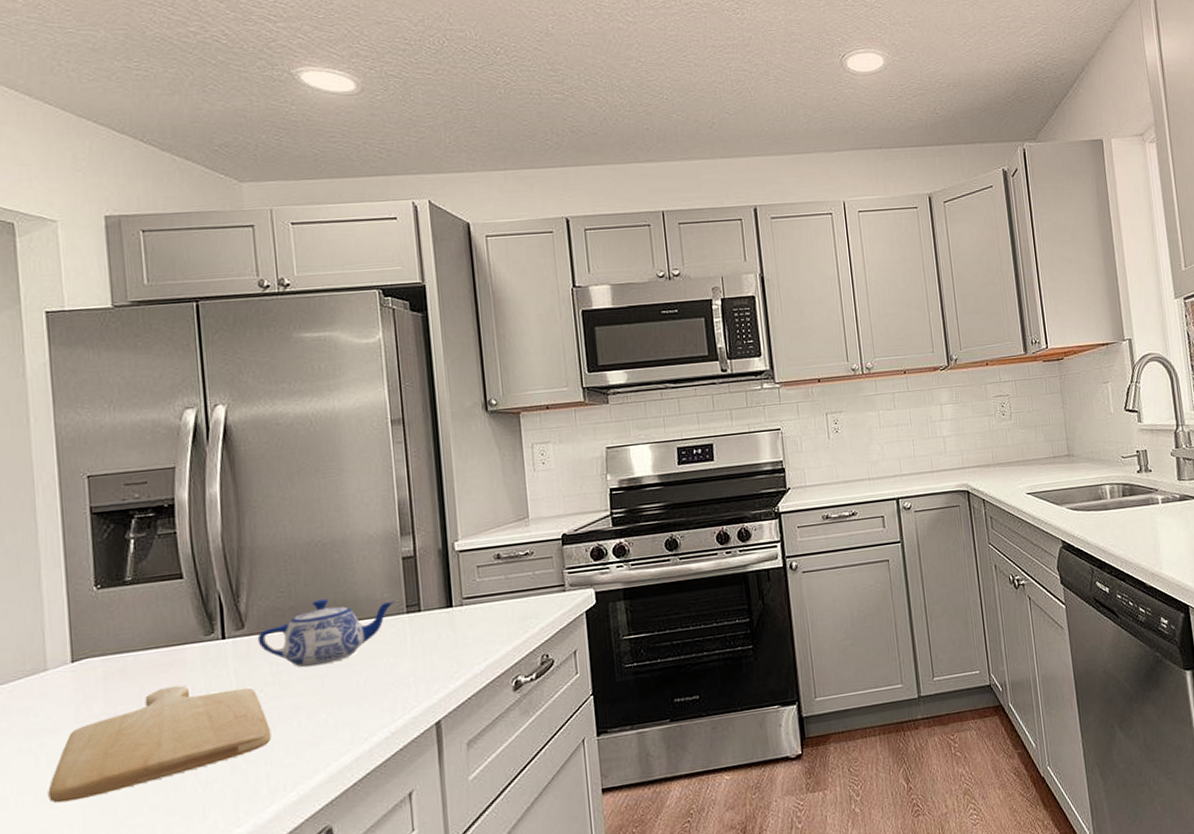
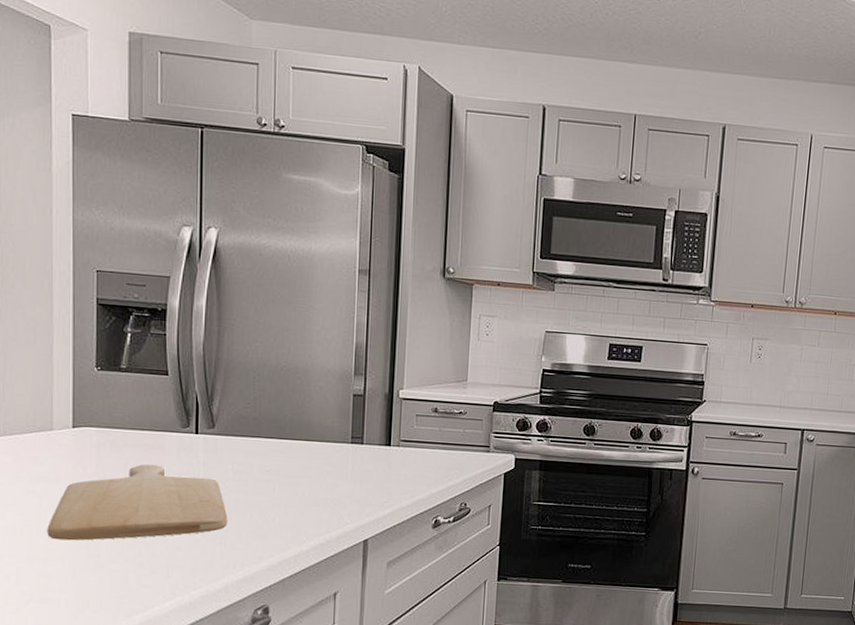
teapot: present [257,598,395,668] -> none [224,416,342,473]

